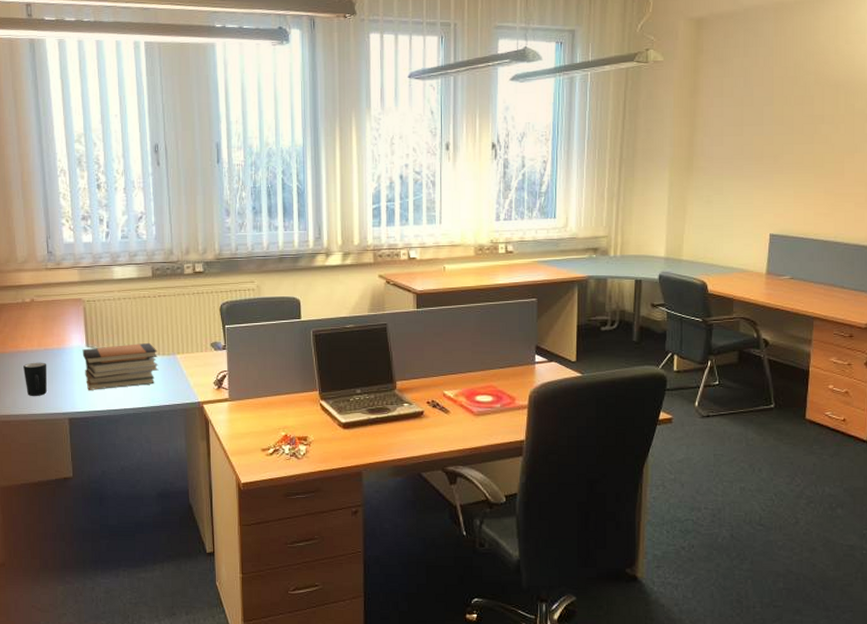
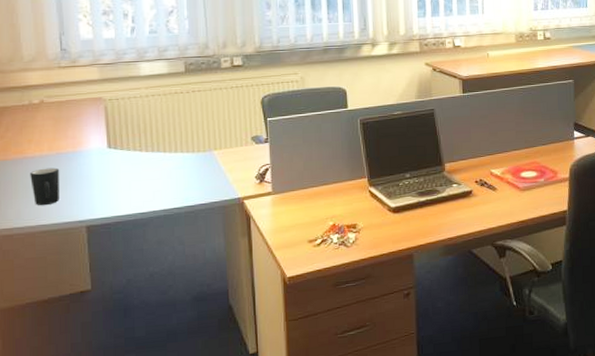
book stack: present [82,342,159,390] -> none [103,140,193,194]

